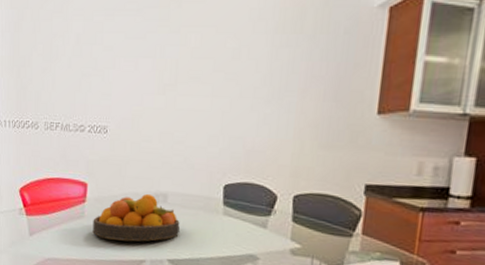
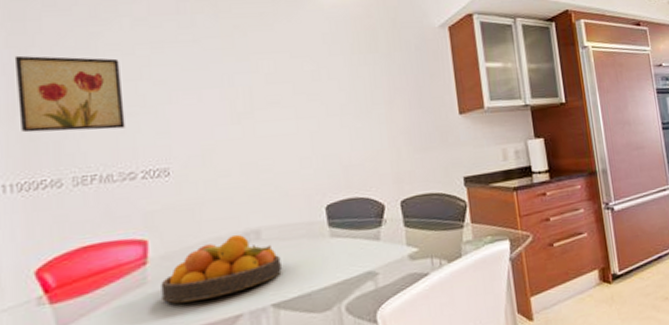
wall art: none [15,15,82,86] -> present [14,55,126,133]

